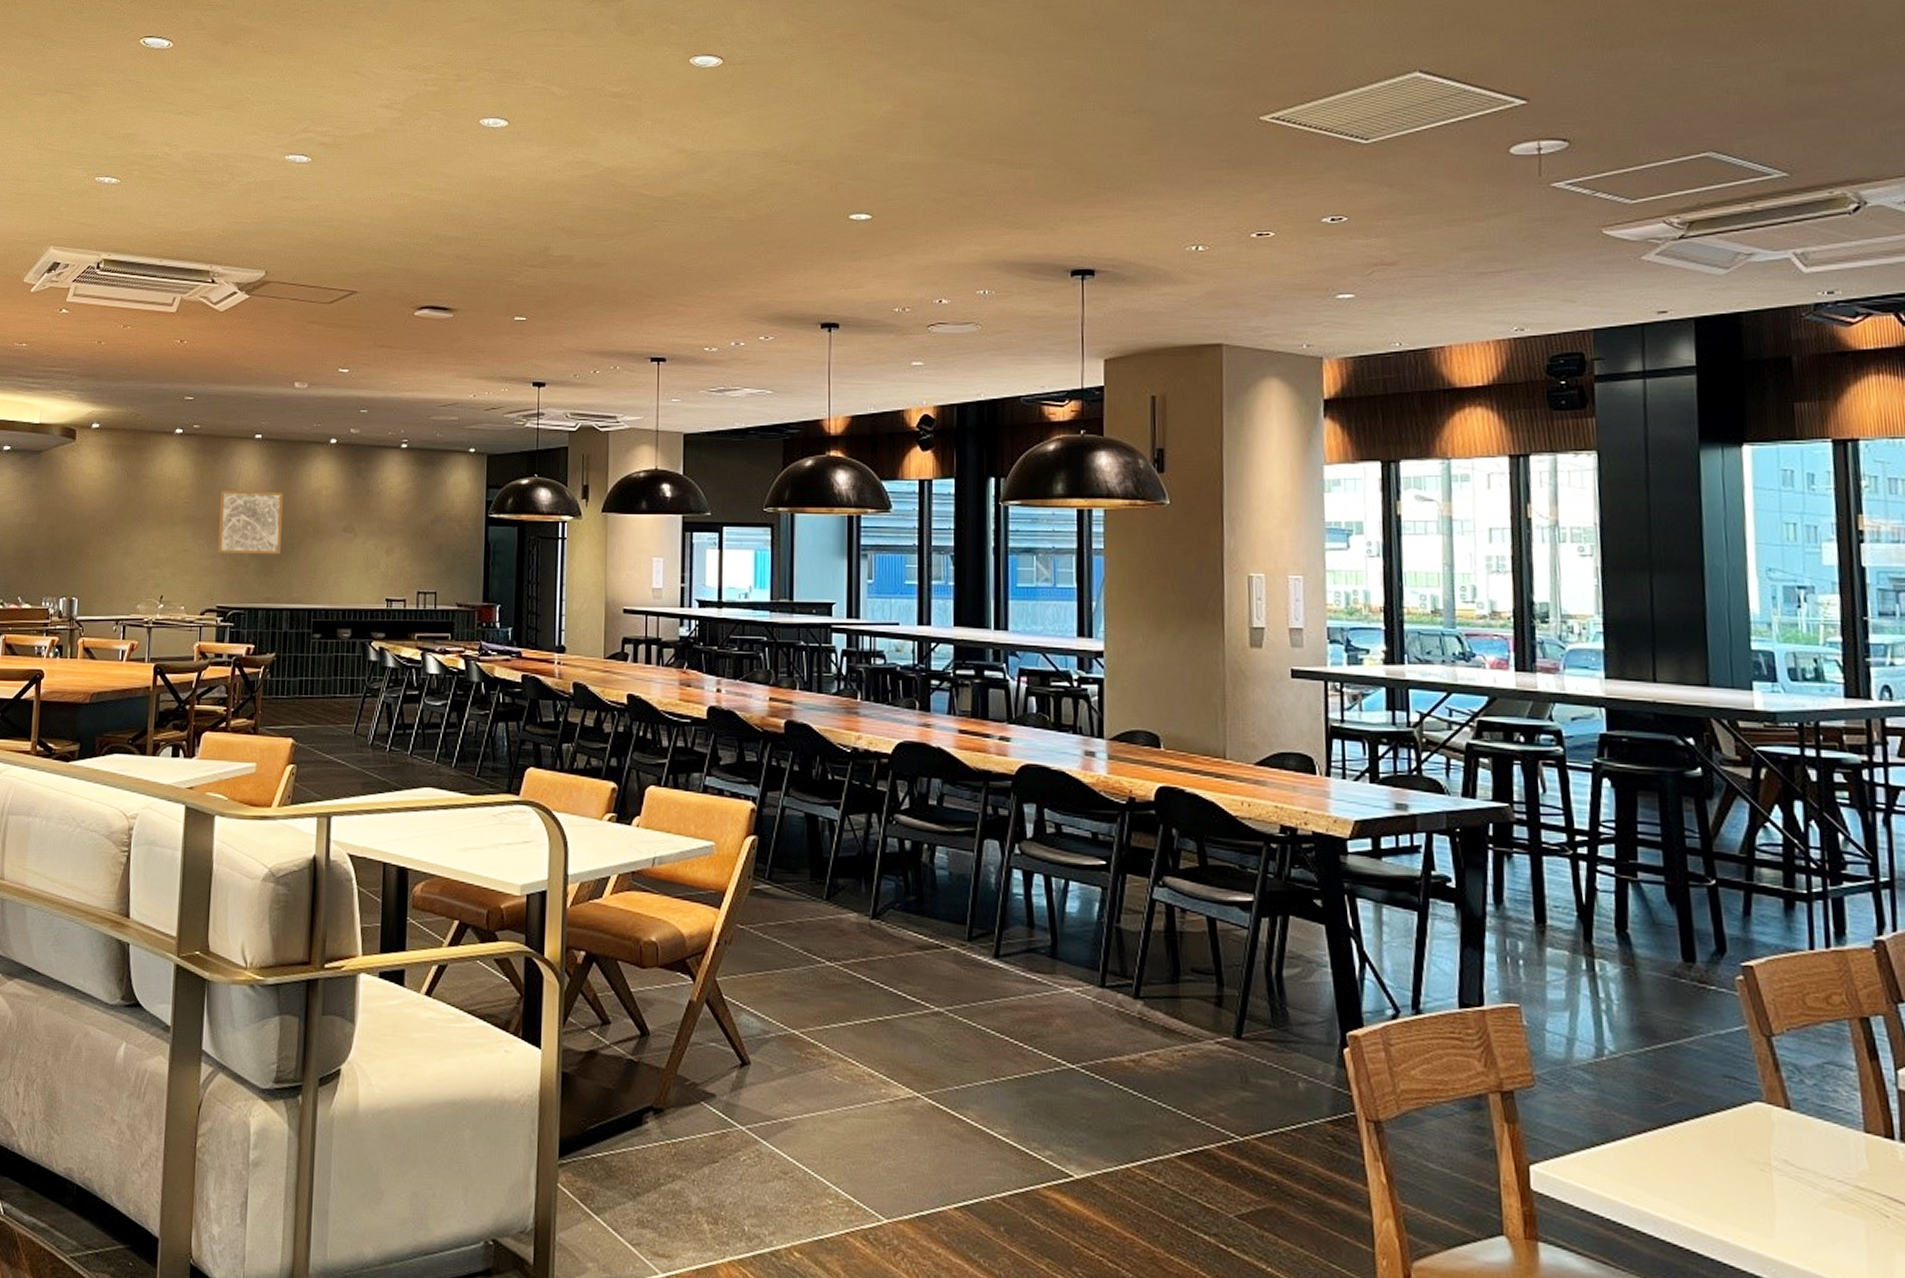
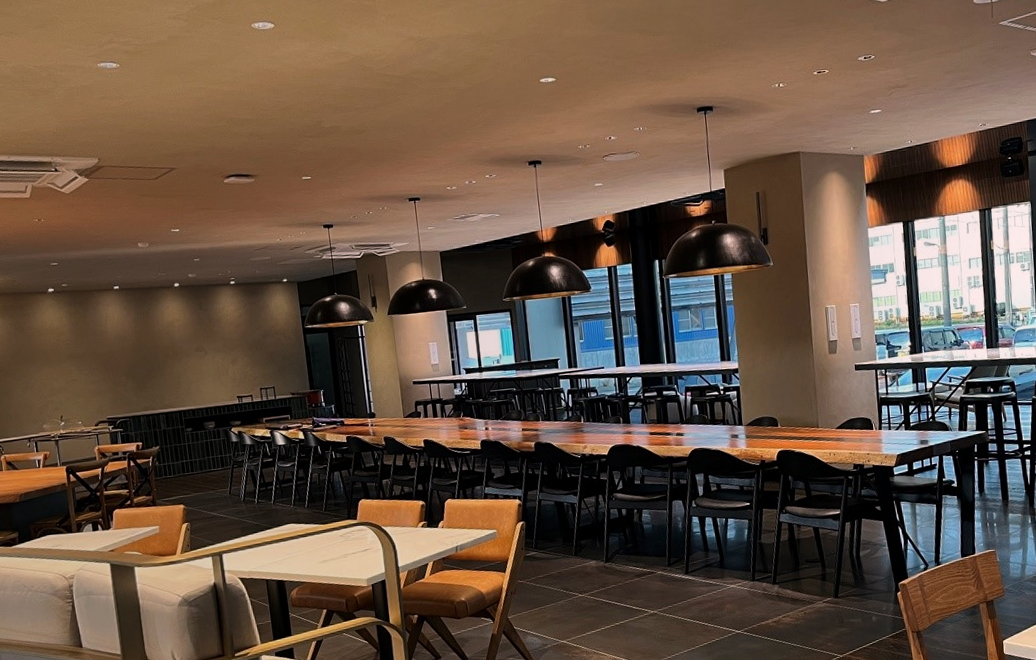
wall art: present [217,491,283,555] -> none [93,328,150,379]

